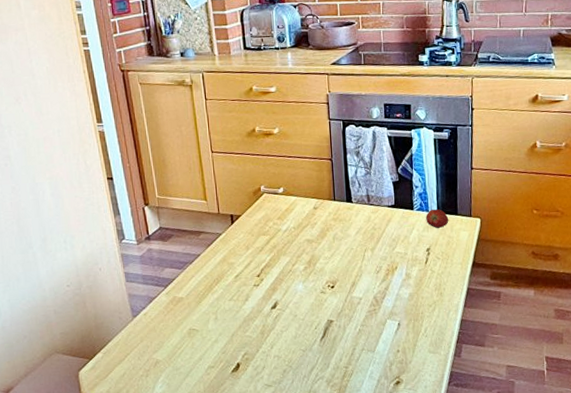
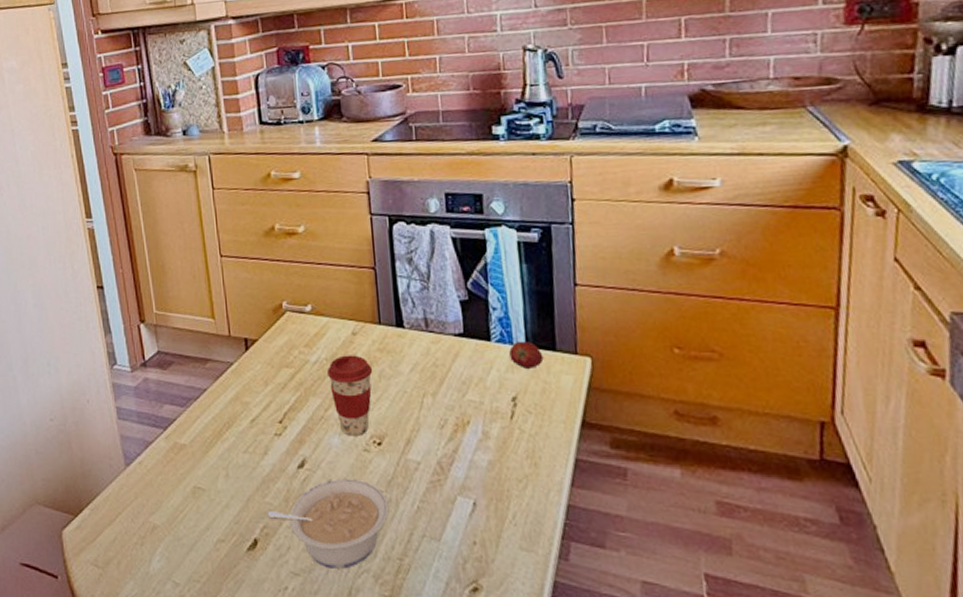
legume: none [248,313,339,379] -> present [268,478,389,569]
coffee cup: none [295,224,329,283] -> present [327,355,373,436]

